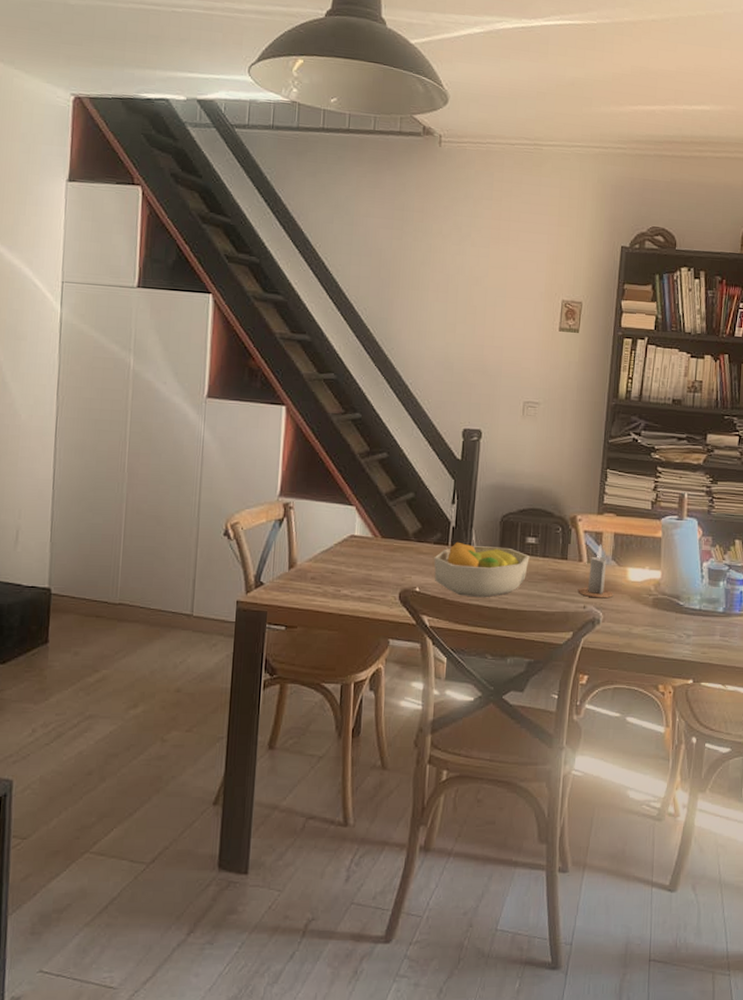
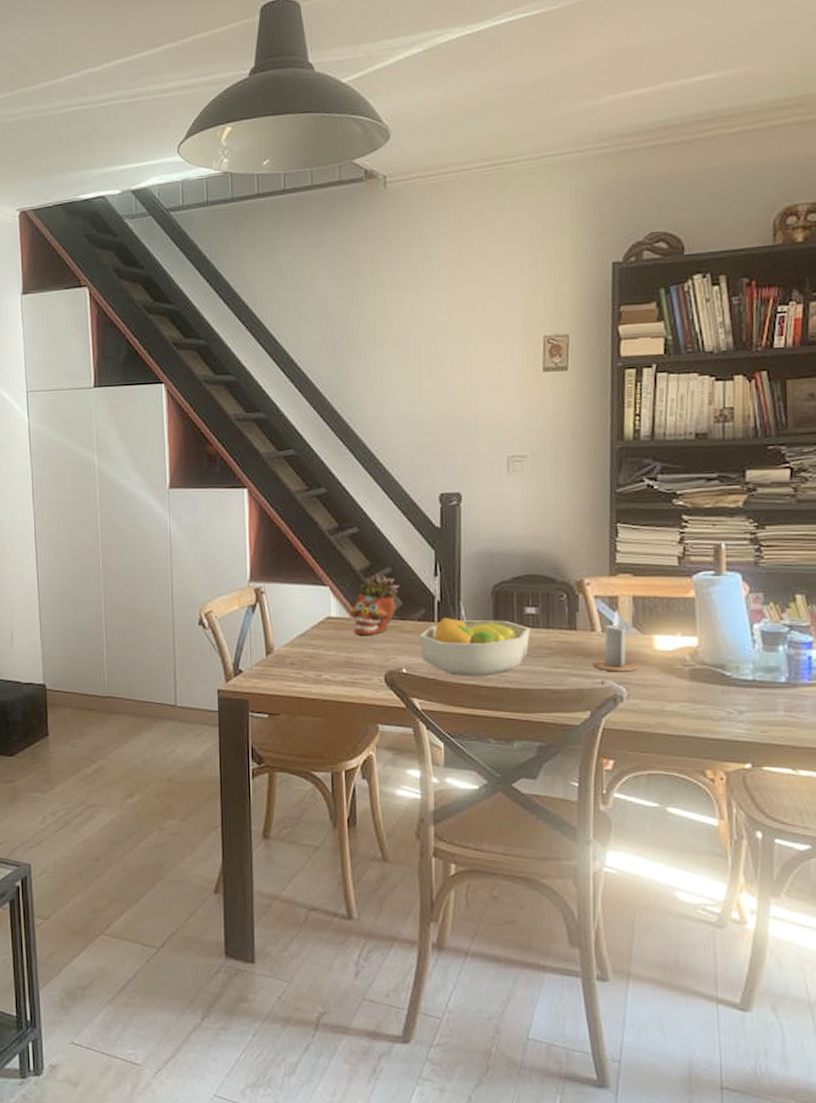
succulent planter: none [373,498,421,555] -> present [351,574,400,635]

